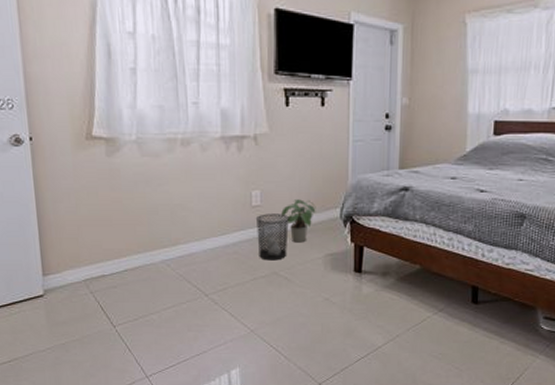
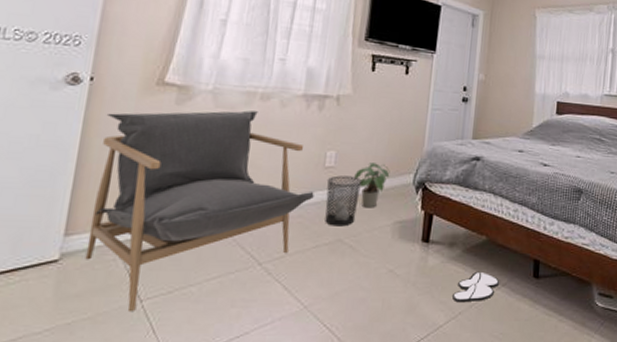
armchair: none [50,157,245,335] -> present [85,110,314,312]
slippers: none [389,298,436,327] -> present [452,271,499,303]

